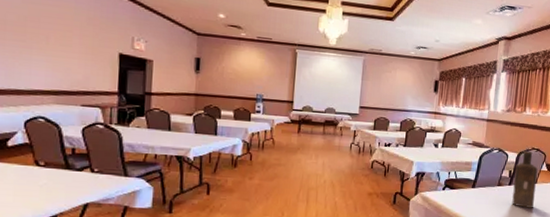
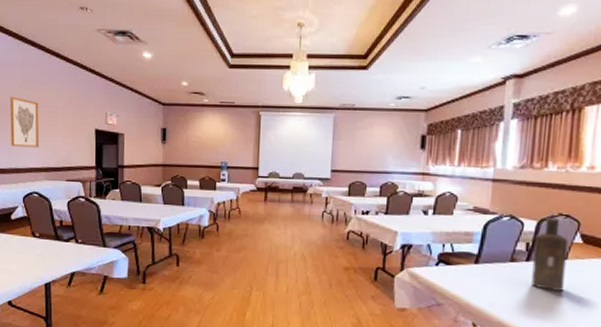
wall art: none [10,9,49,69] -> present [10,97,40,148]

